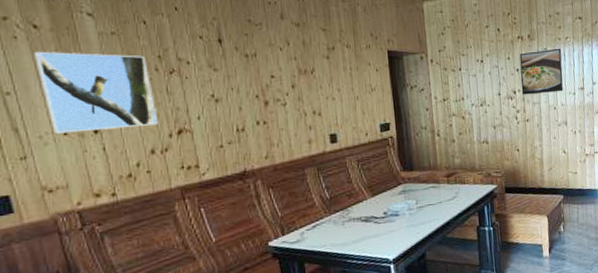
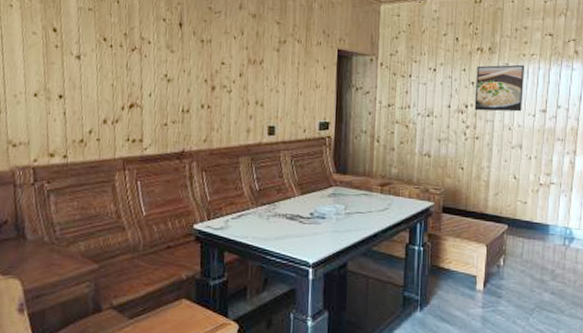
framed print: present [34,51,158,134] -> none [23,19,115,97]

